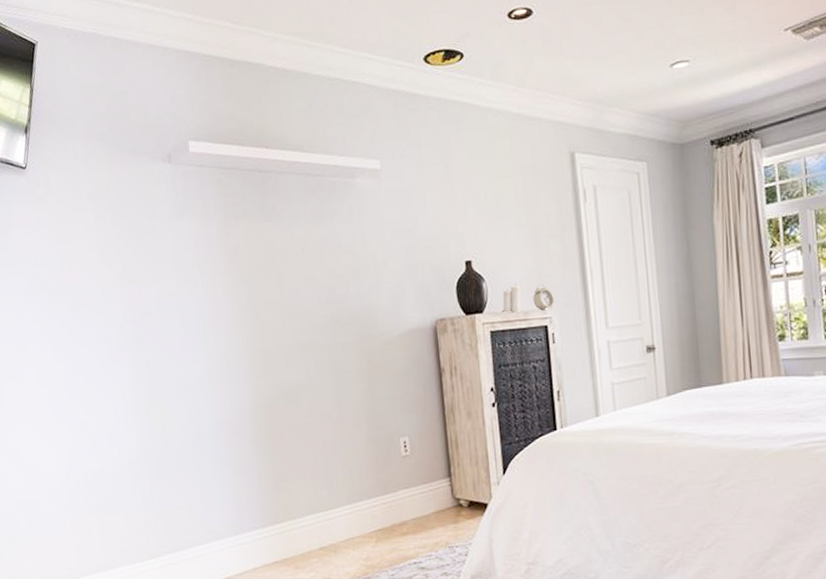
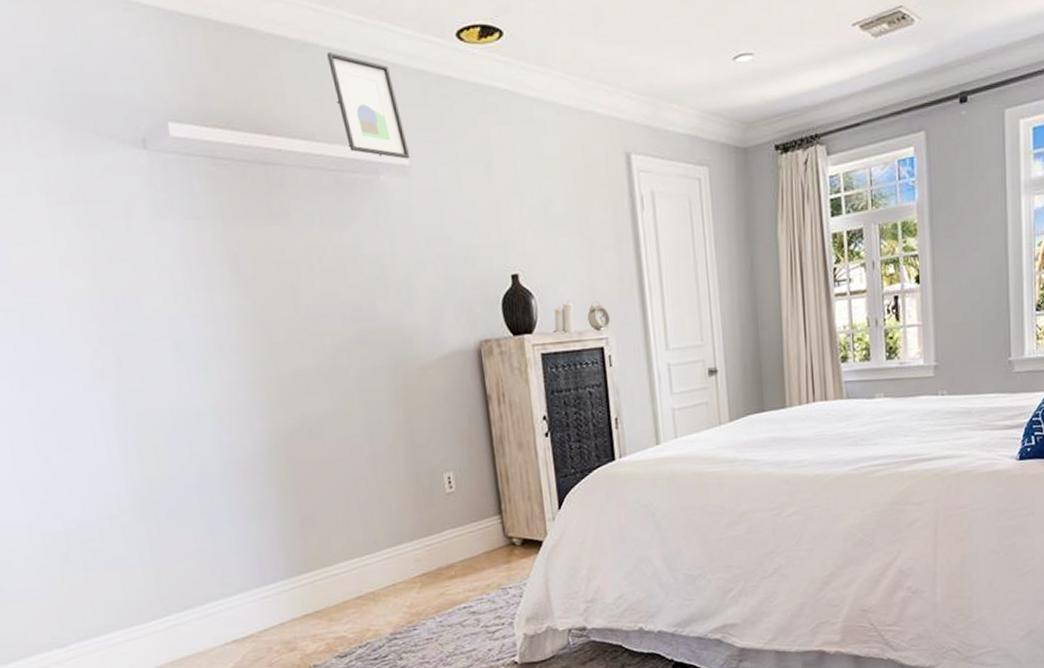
picture frame: none [317,79,382,164] -> present [327,52,411,159]

